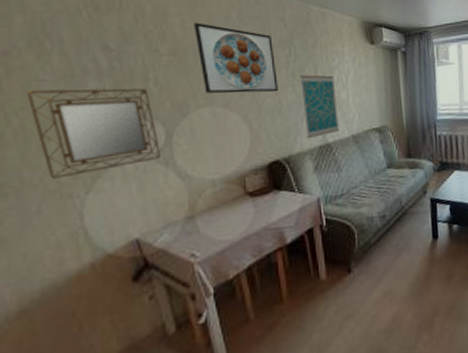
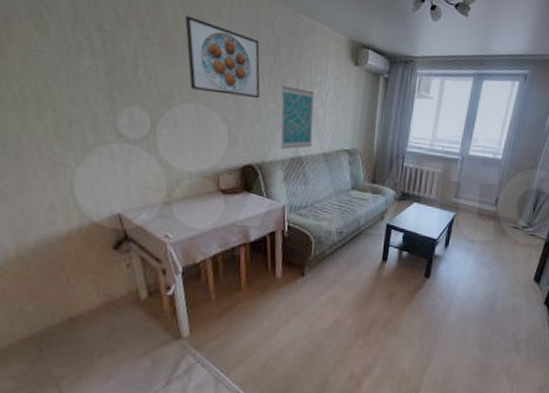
home mirror: present [27,88,162,179] -> none [26,59,146,148]

